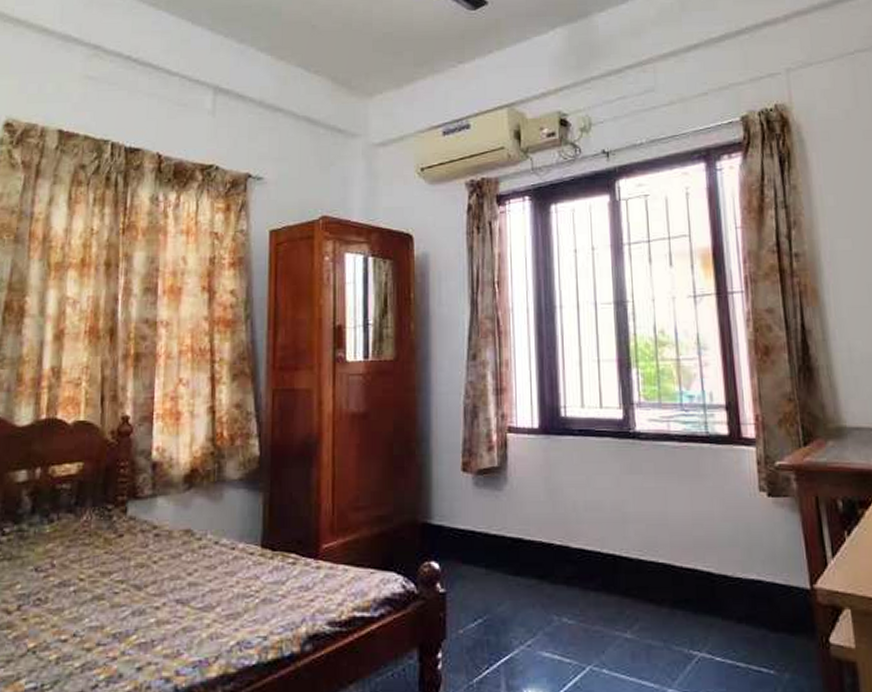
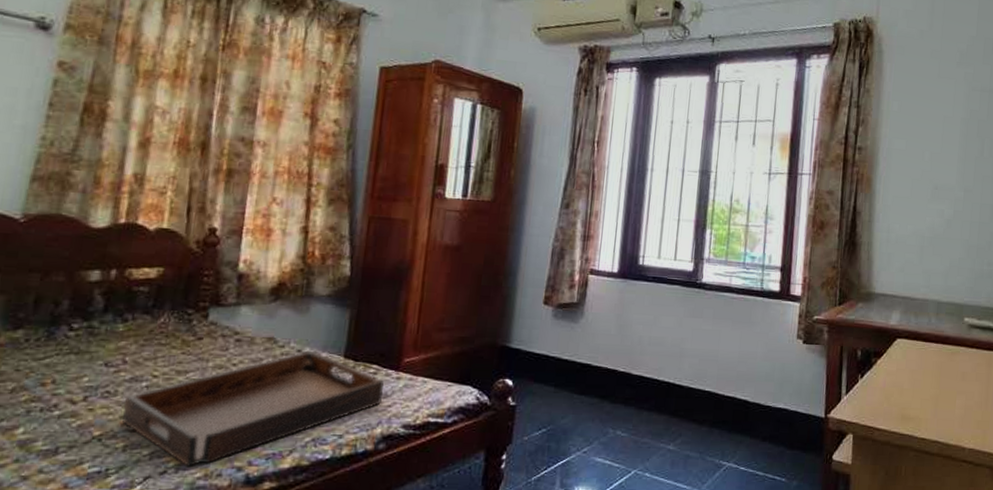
serving tray: none [54,541,304,680] -> present [122,350,384,468]

